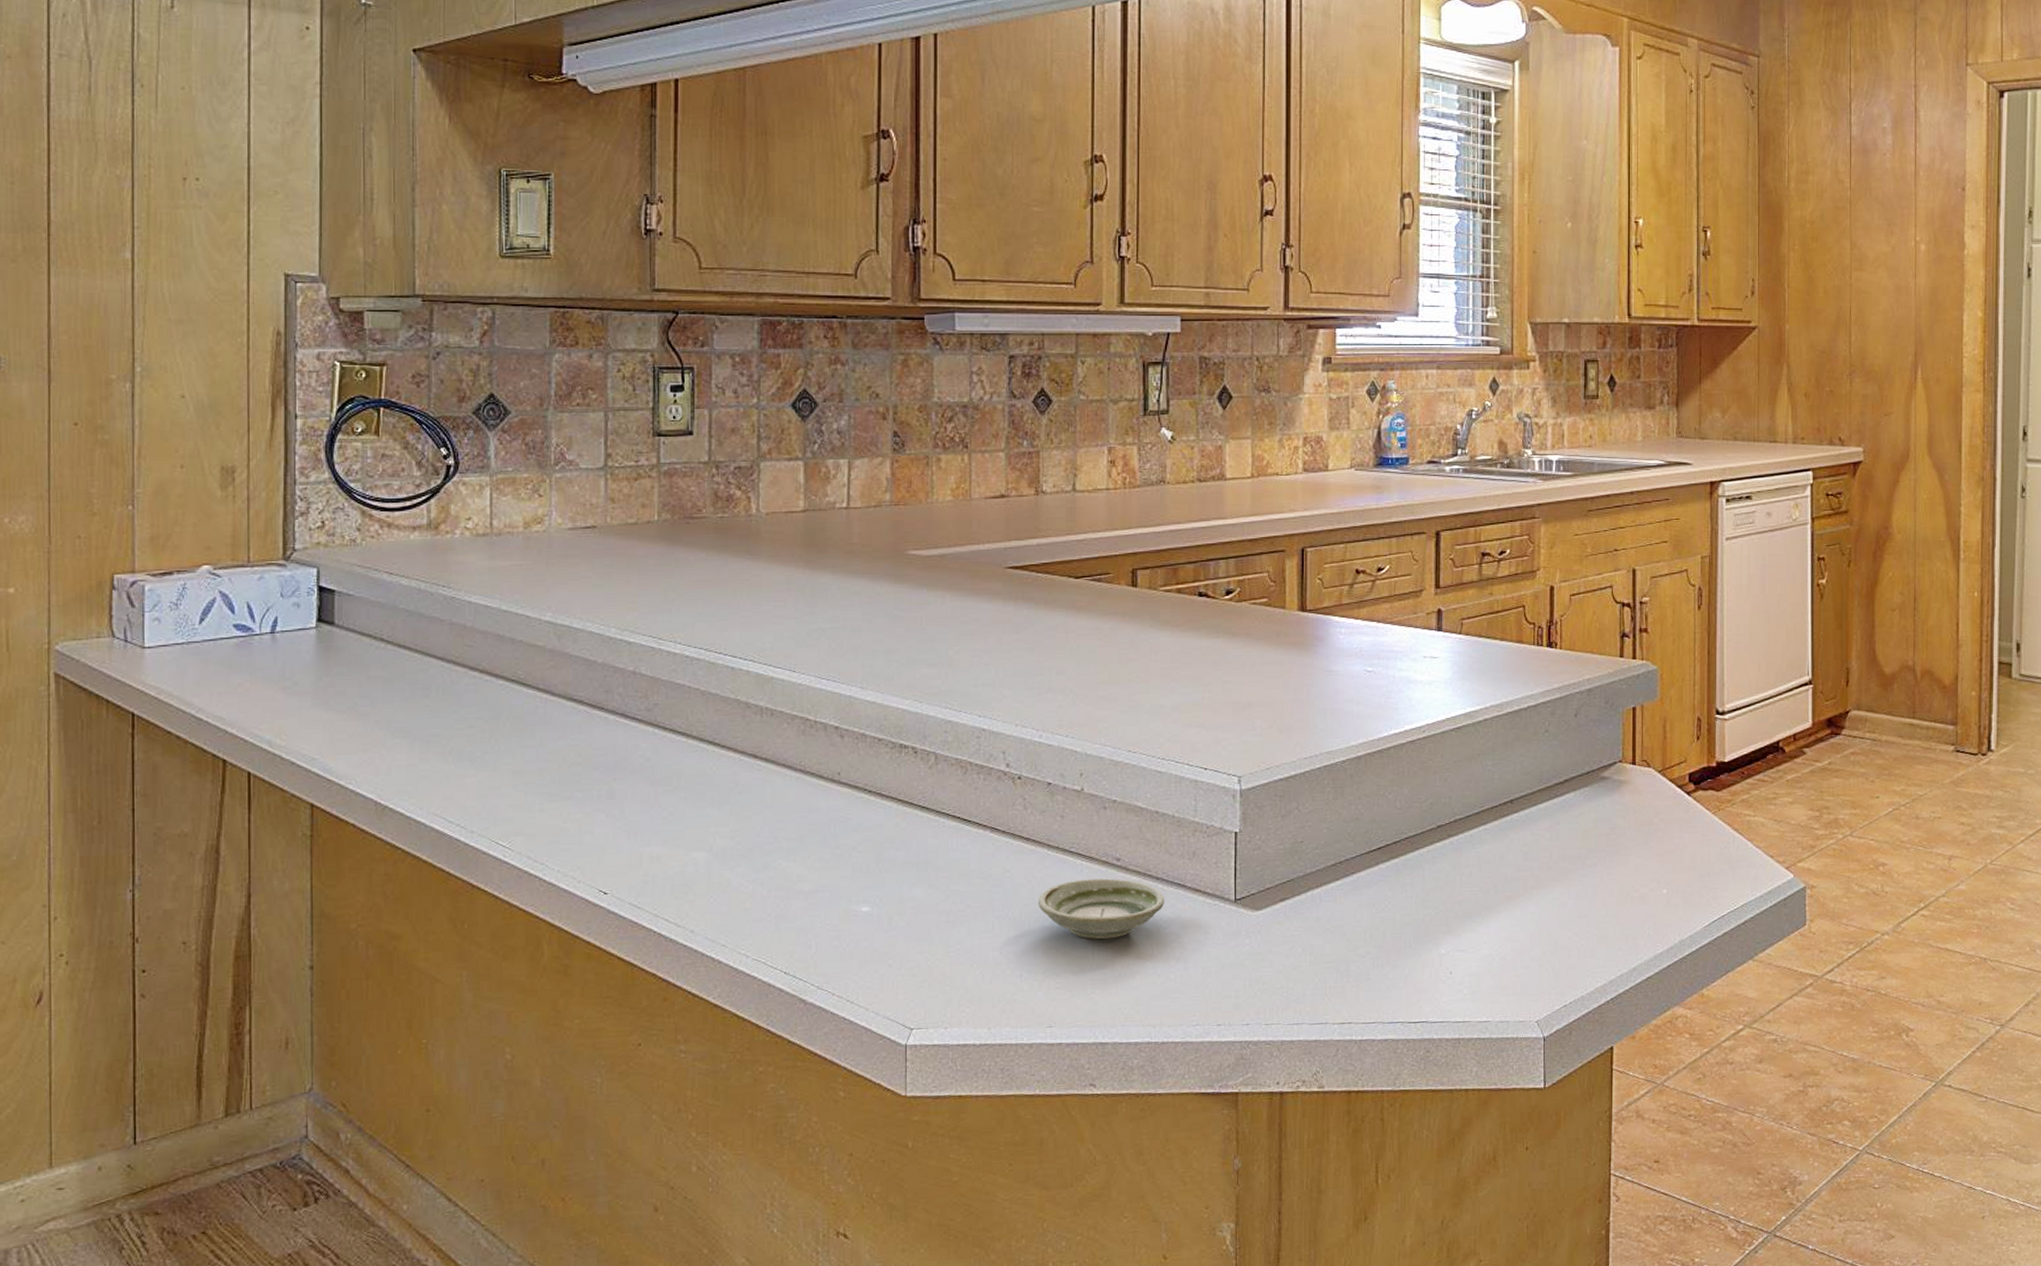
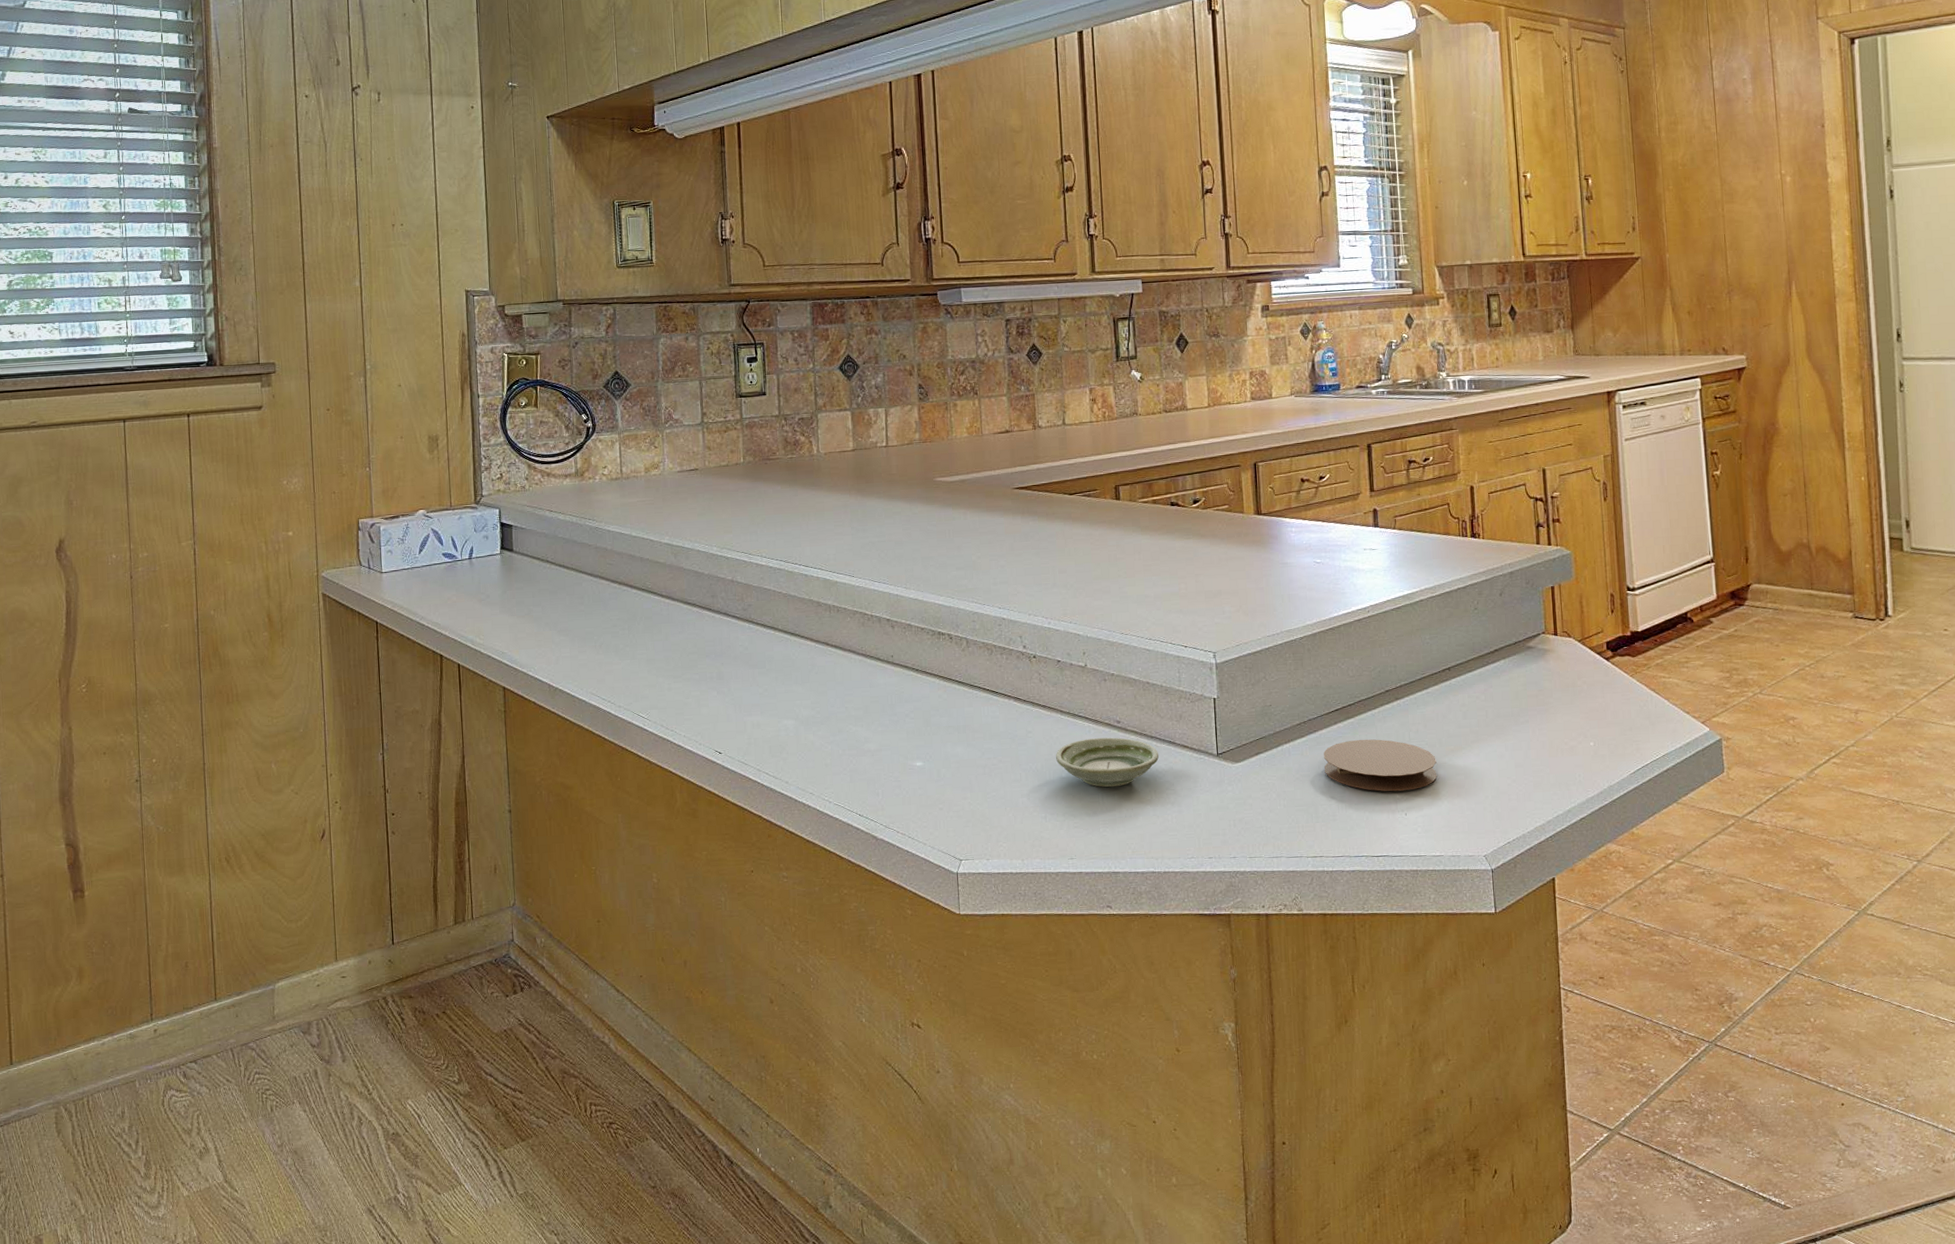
coaster: none [1361,883,1490,946] -> present [1324,739,1437,792]

